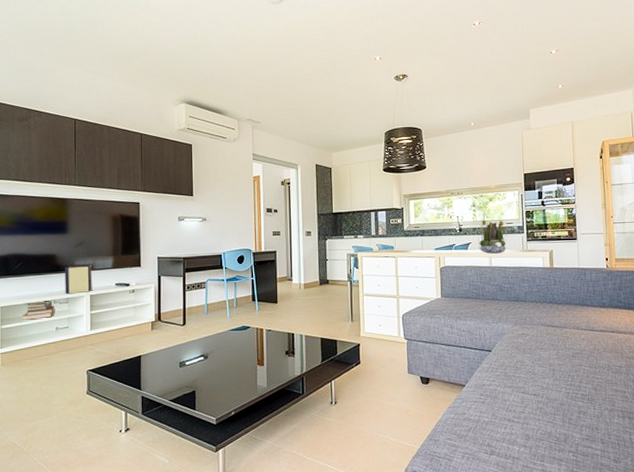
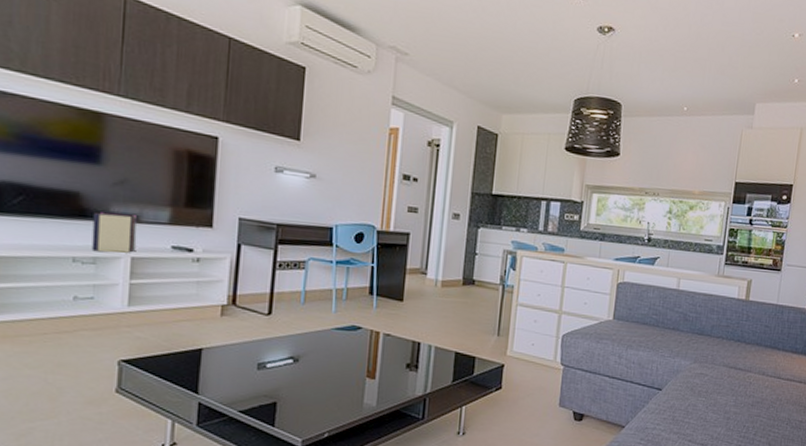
books: present [23,299,55,321] -> none [20,252,74,282]
flower arrangement: present [478,219,509,254] -> none [668,231,707,275]

